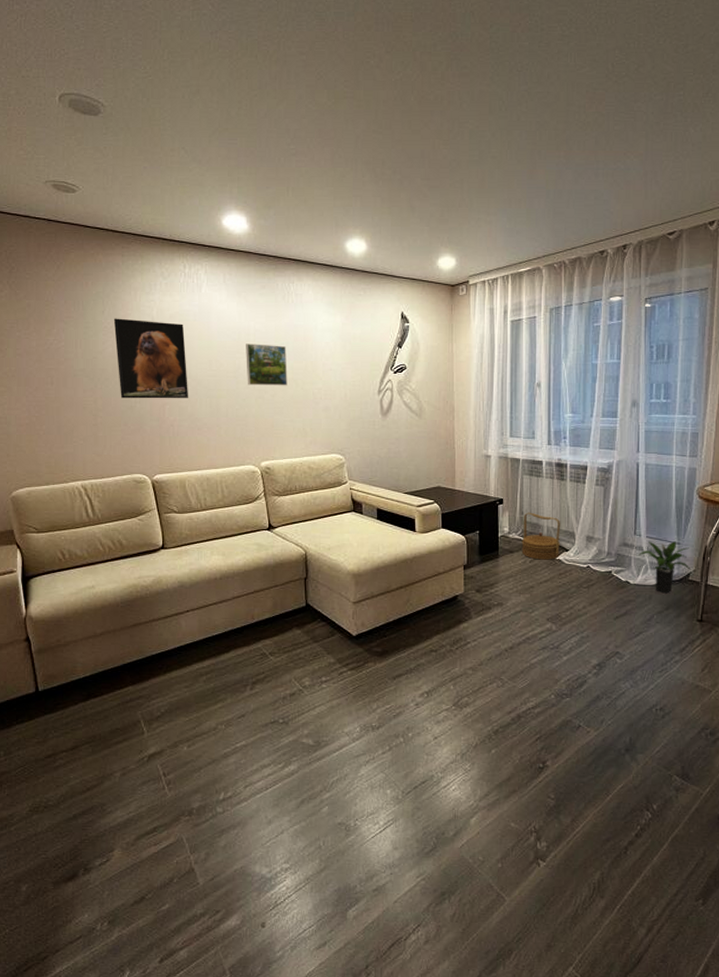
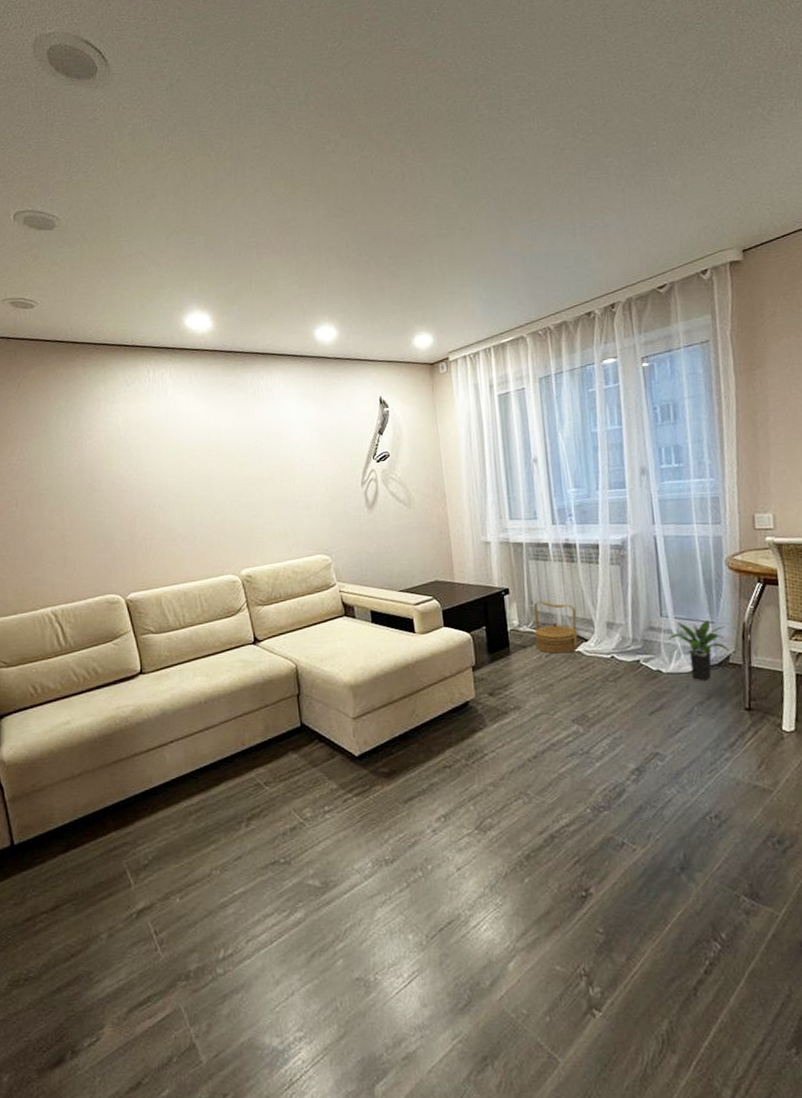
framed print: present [113,318,189,399] -> none [77,430,161,515]
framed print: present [246,343,288,386] -> none [217,443,264,489]

